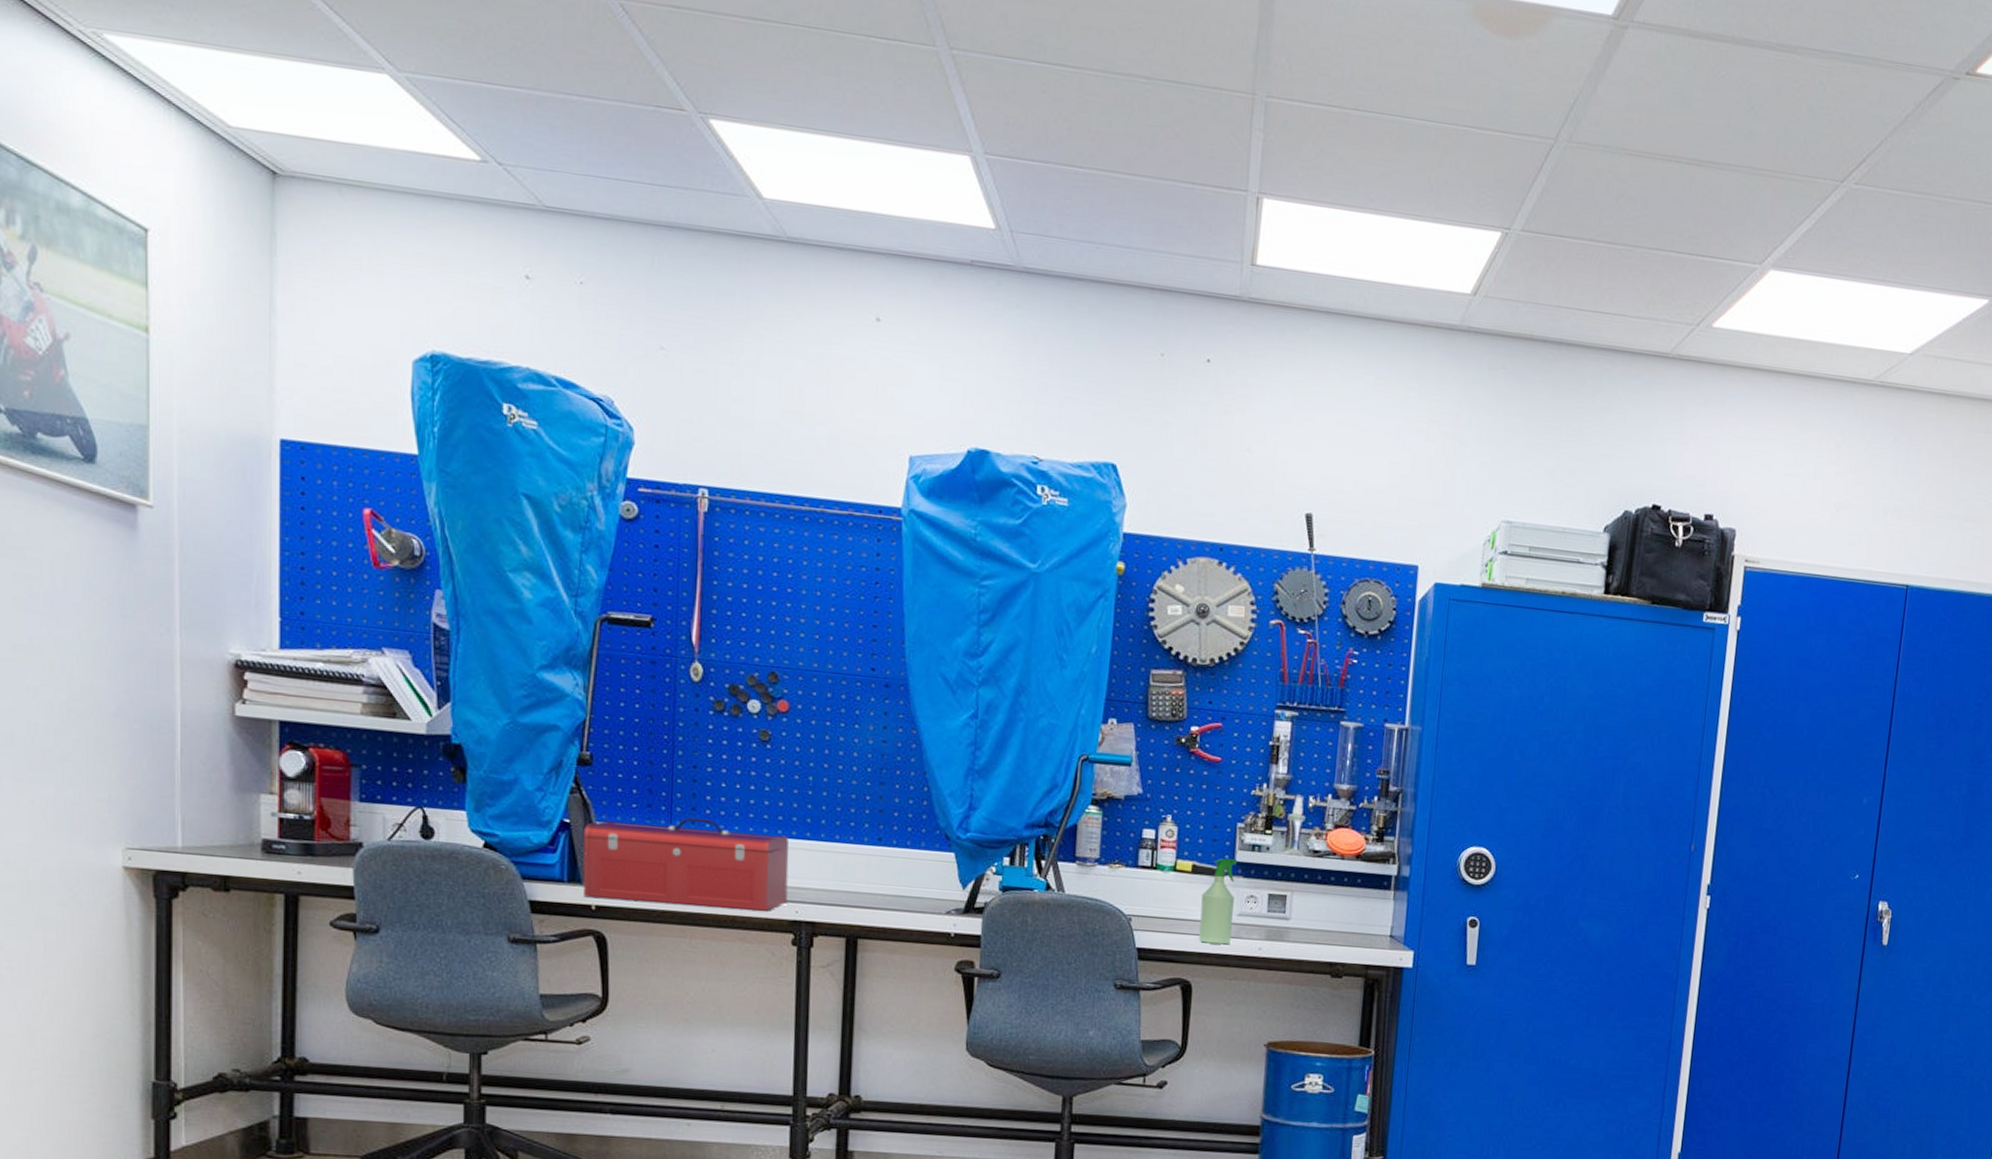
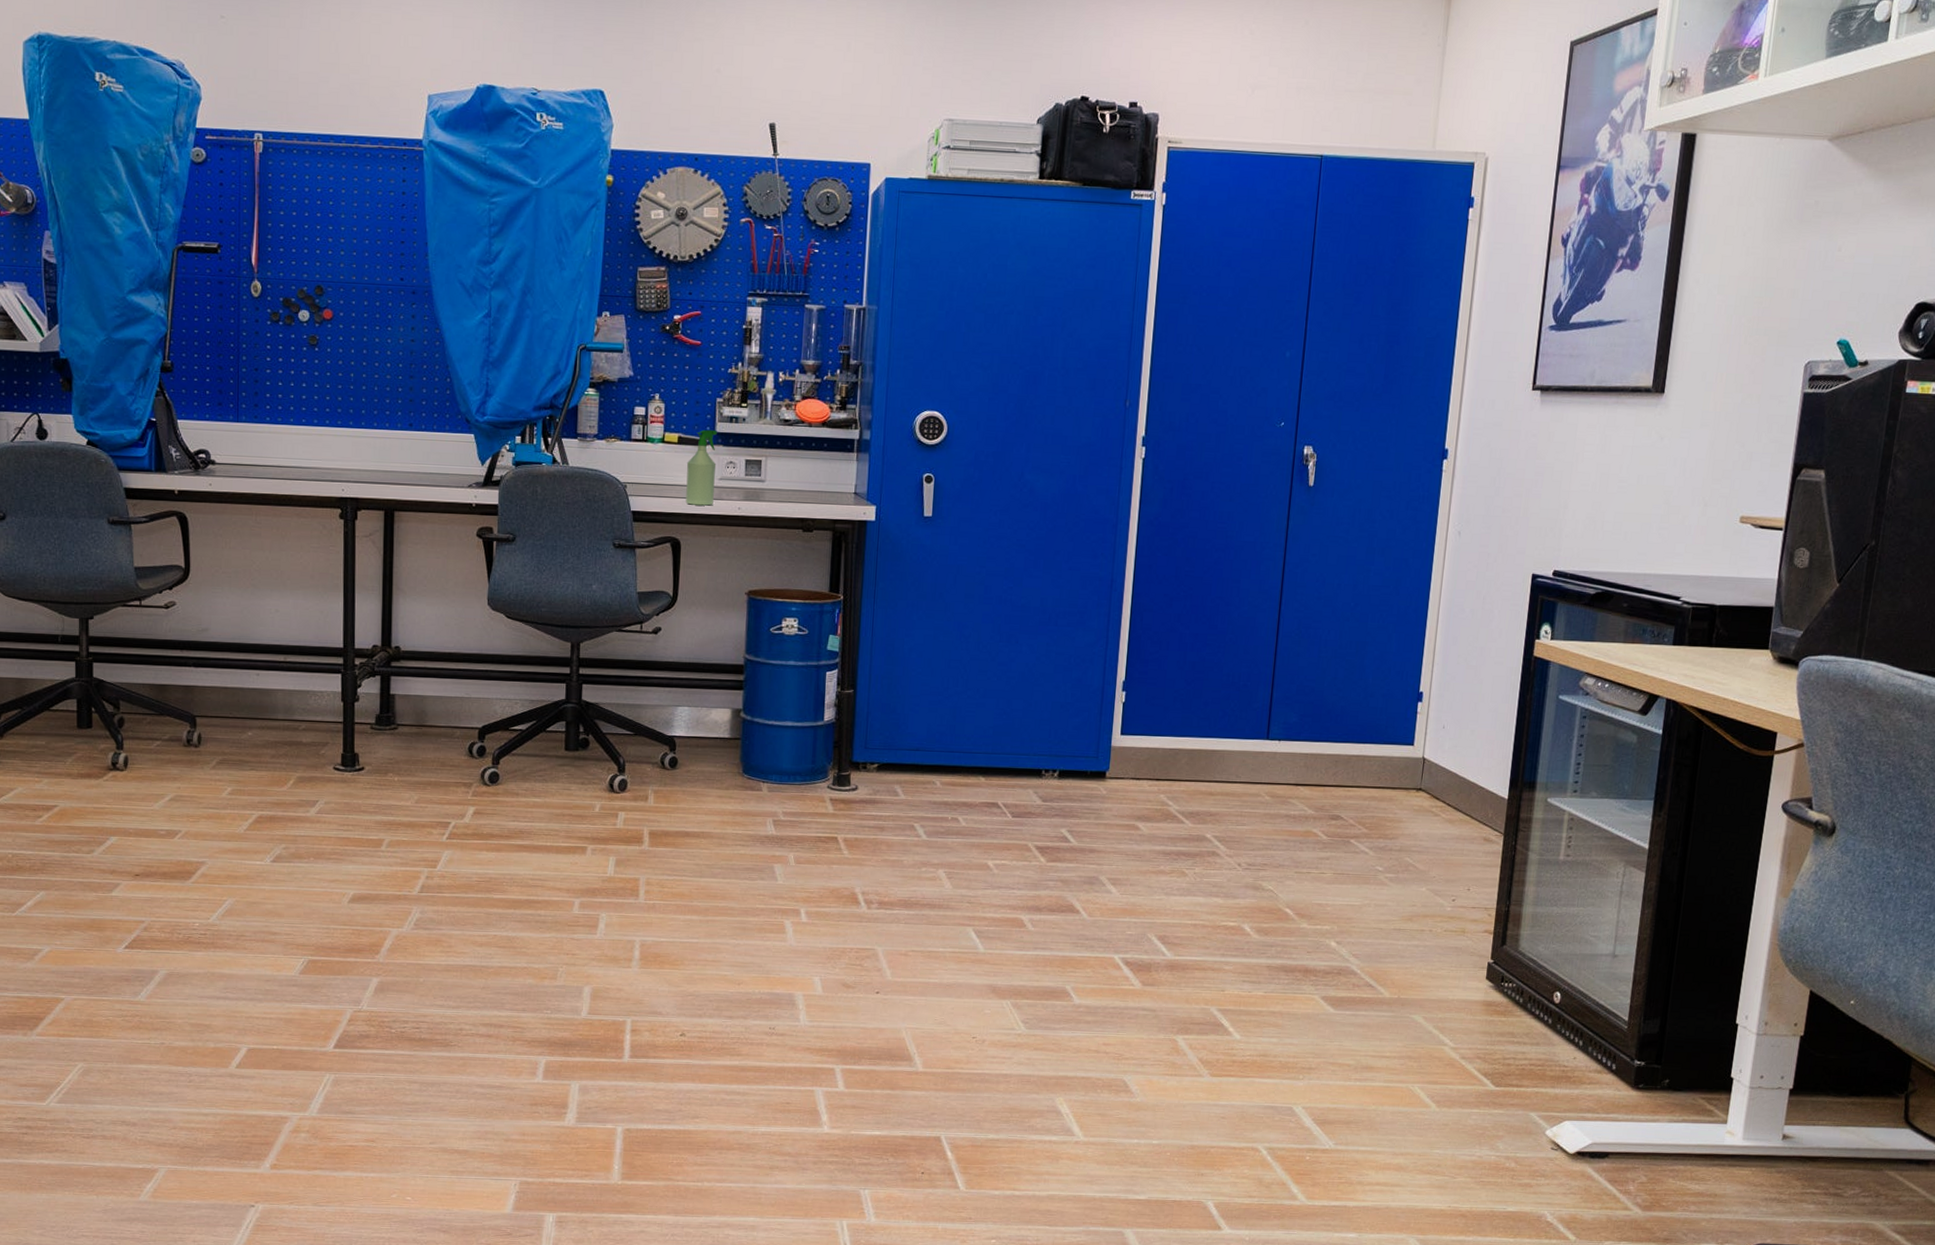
toolbox: present [583,818,790,911] -> none [167,413,336,490]

